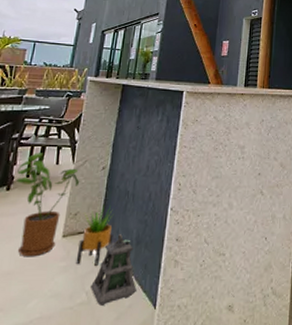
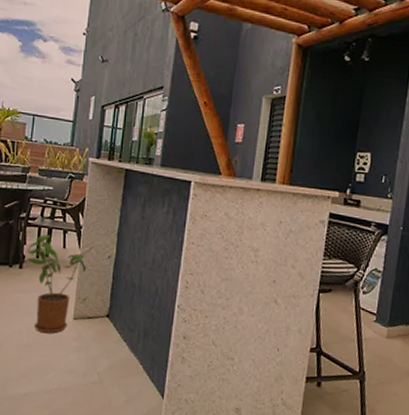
potted plant: present [76,205,113,266] -> none [87,294,121,351]
lantern: present [91,233,138,306] -> none [102,323,146,388]

